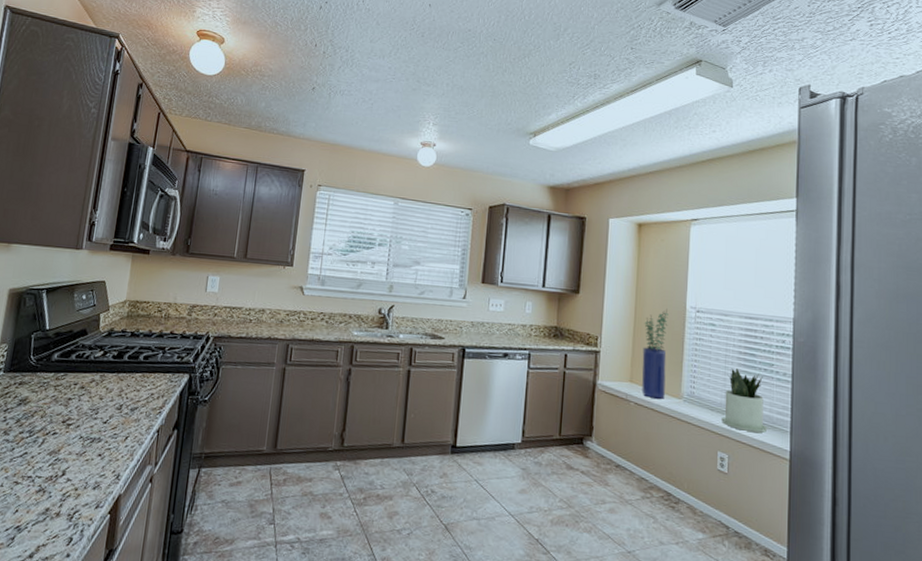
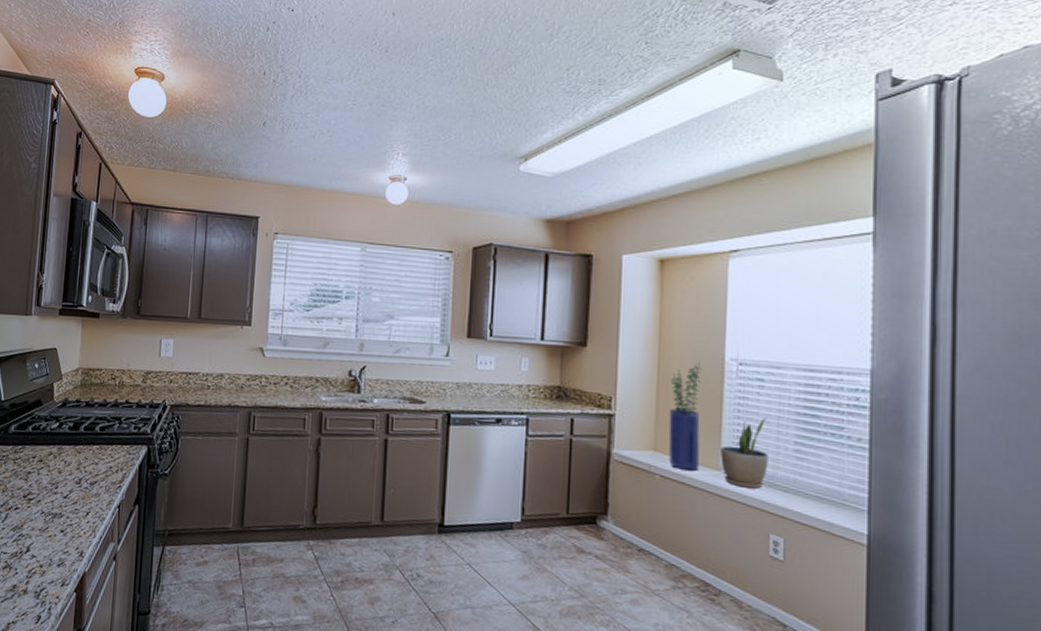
potted plant: none [681,356,718,414] -> present [721,418,768,489]
planter: present [721,368,768,433] -> none [774,433,837,512]

